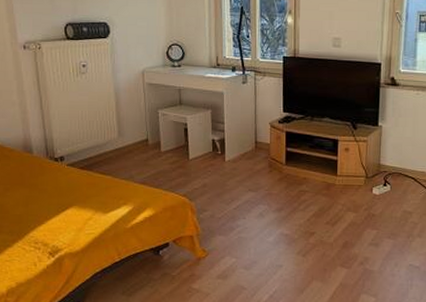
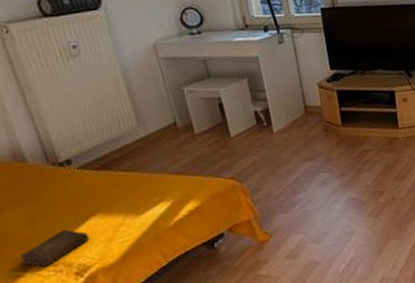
book: none [13,215,65,242] -> present [20,229,90,267]

